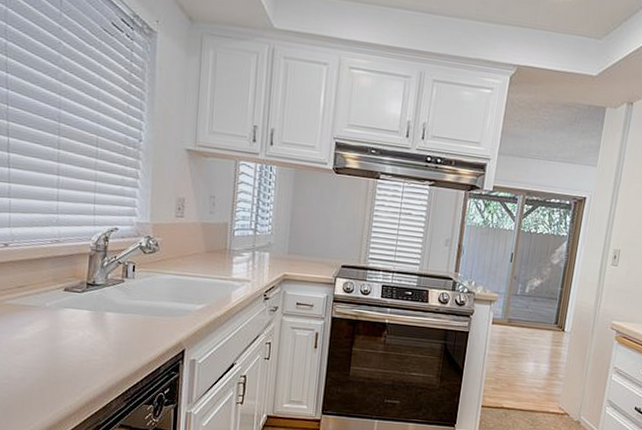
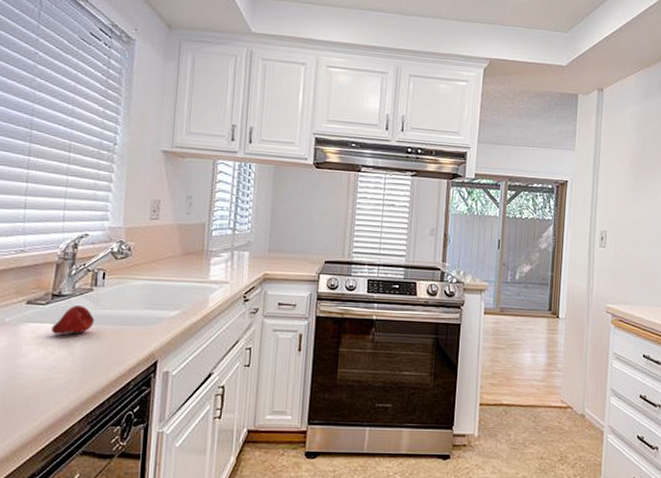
fruit: none [88,295,127,321] -> present [51,305,95,334]

